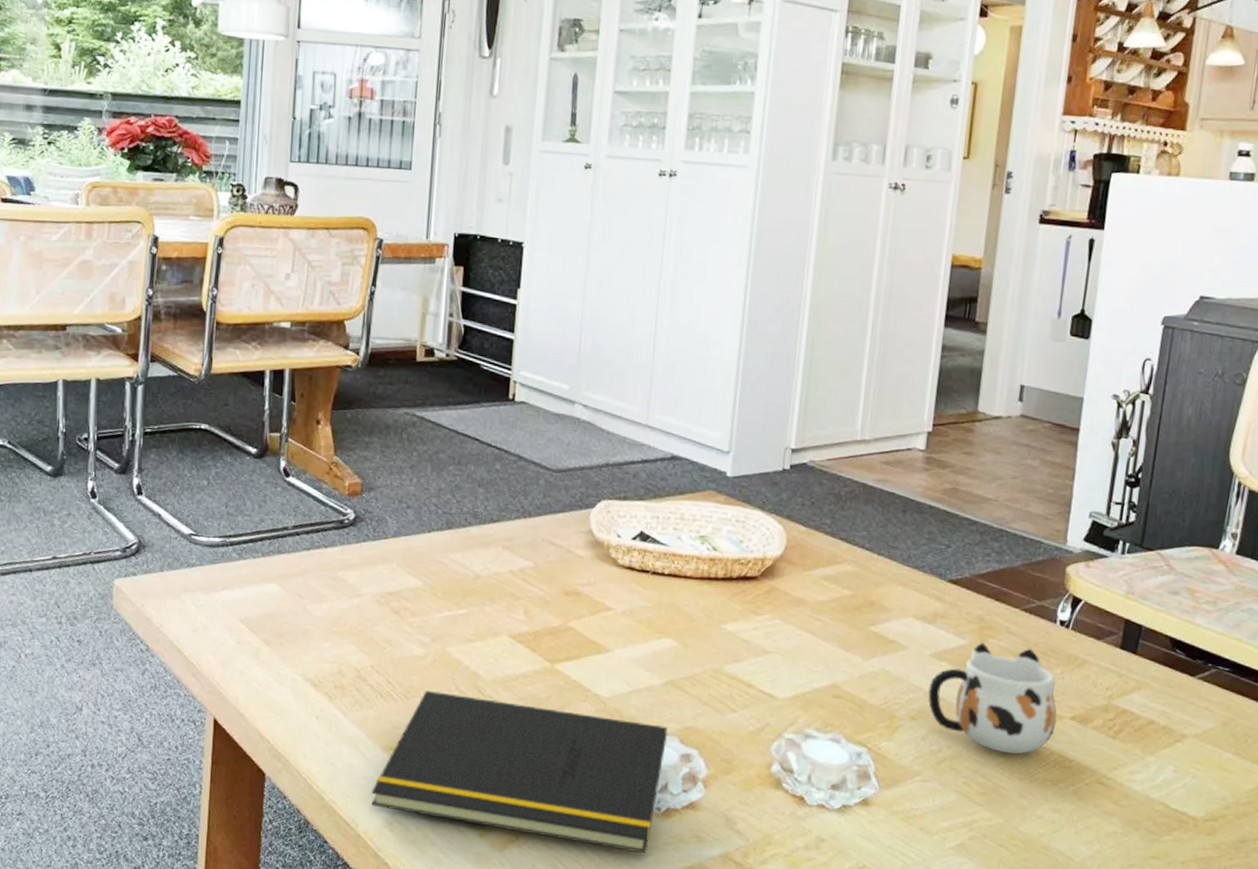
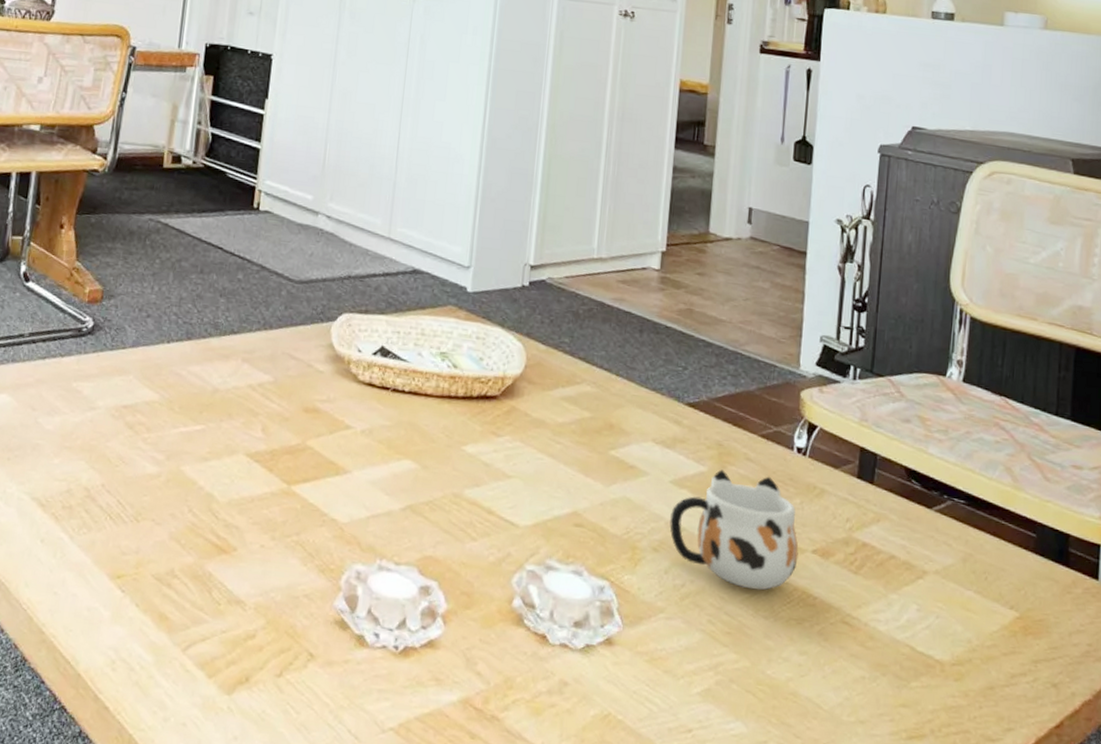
notepad: present [371,691,668,854] -> none [94,513,407,698]

